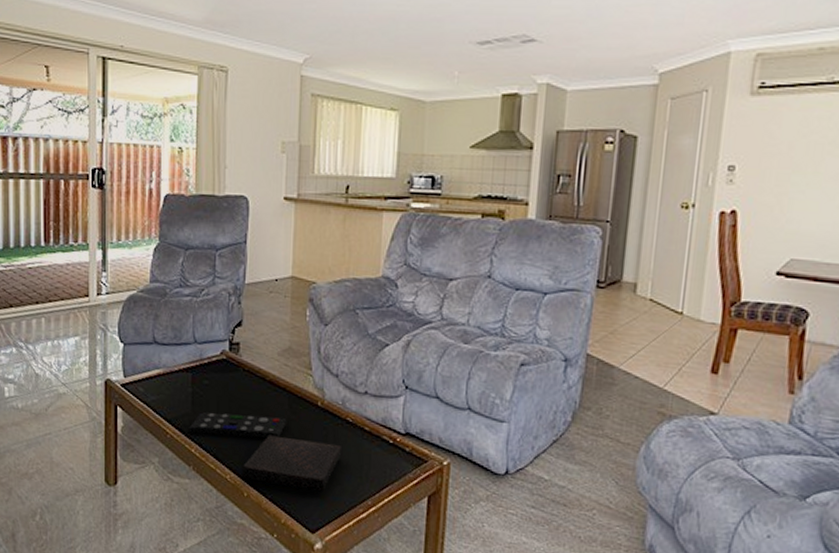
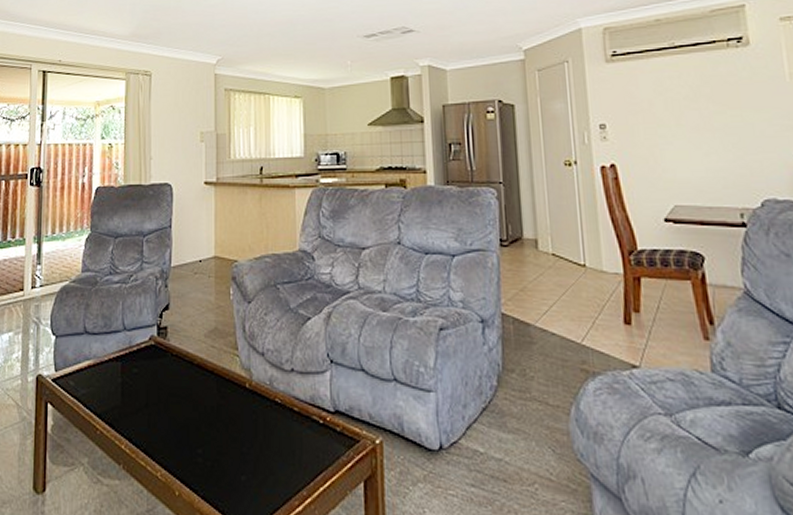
remote control: present [189,412,286,439] -> none [118,402,215,428]
book: present [241,435,343,491] -> none [172,423,273,483]

